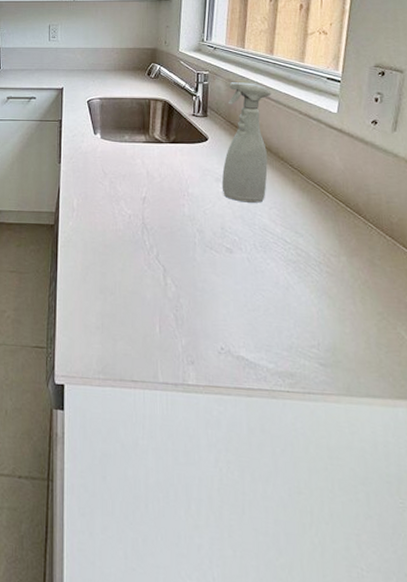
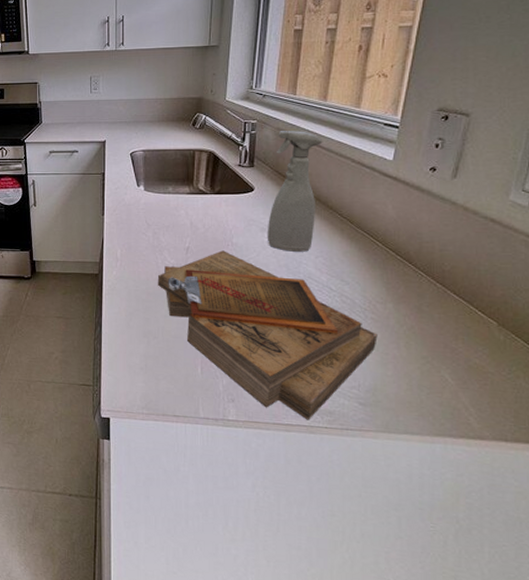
clipboard: none [114,201,334,384] -> present [157,250,378,421]

